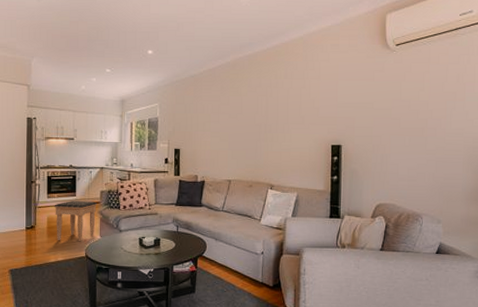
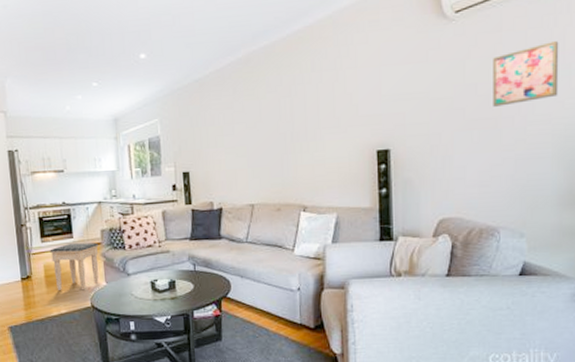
wall art: none [421,75,471,120] -> present [493,41,559,107]

